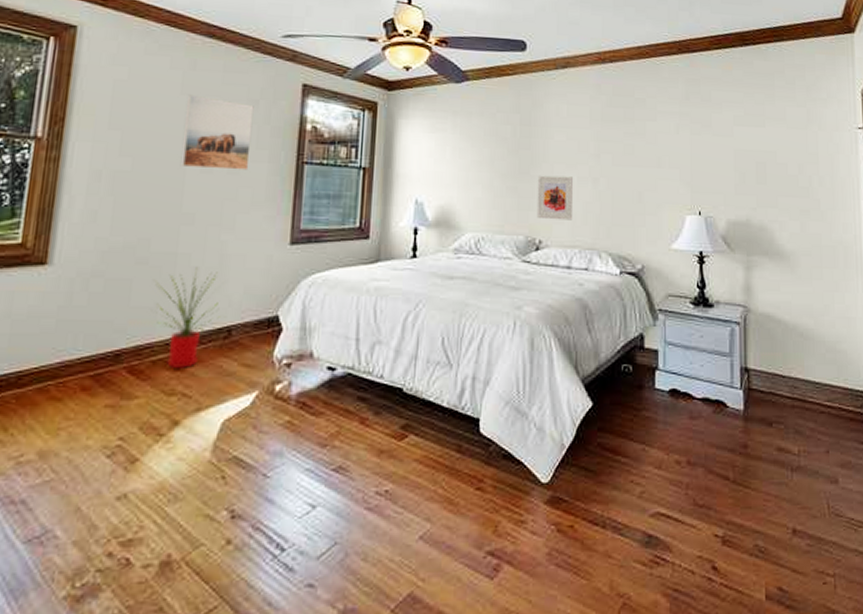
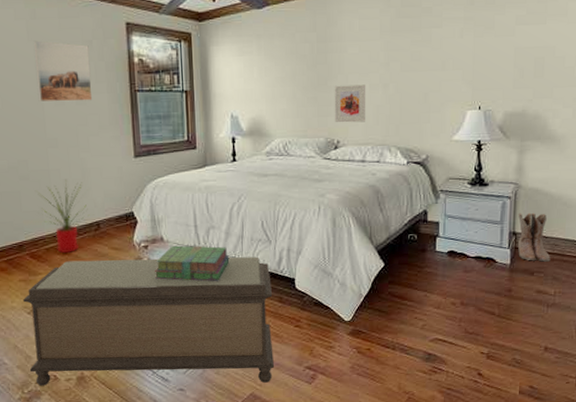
bench: none [90,380,449,577] -> present [23,256,274,386]
stack of books: none [295,365,397,418] -> present [155,245,230,281]
boots: none [750,343,790,409] -> present [517,212,551,262]

